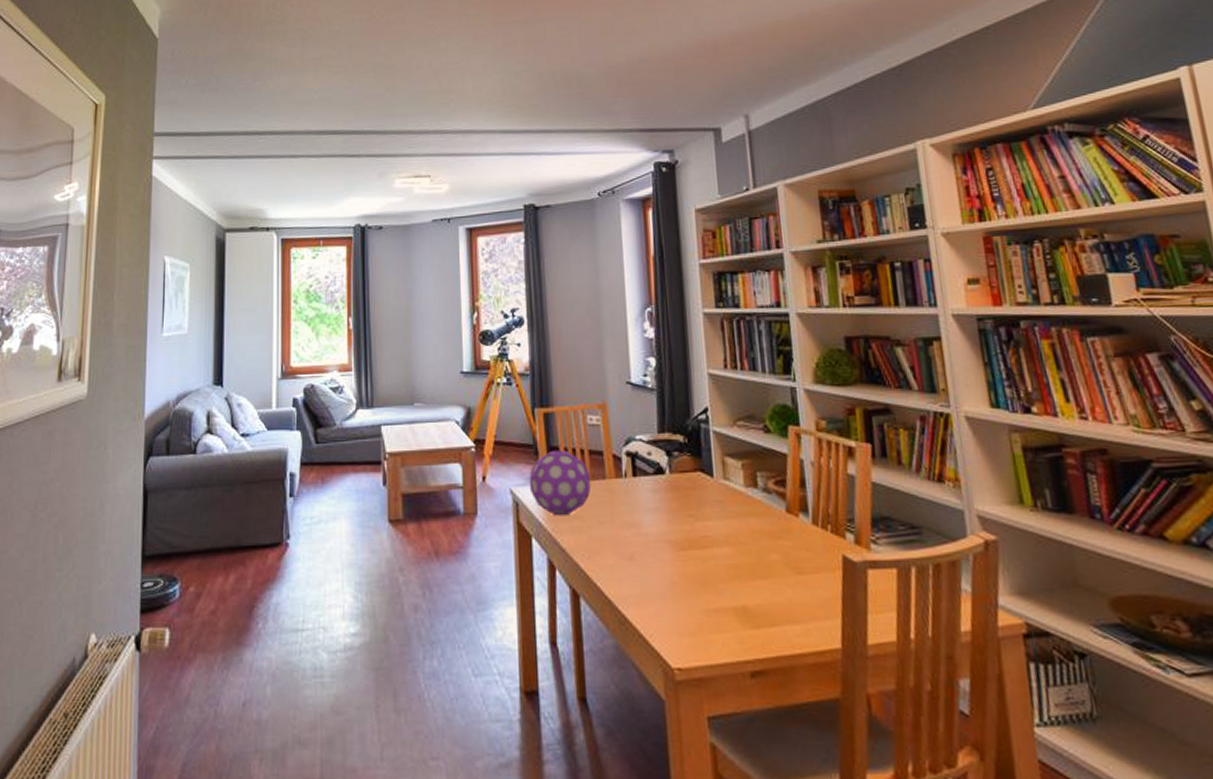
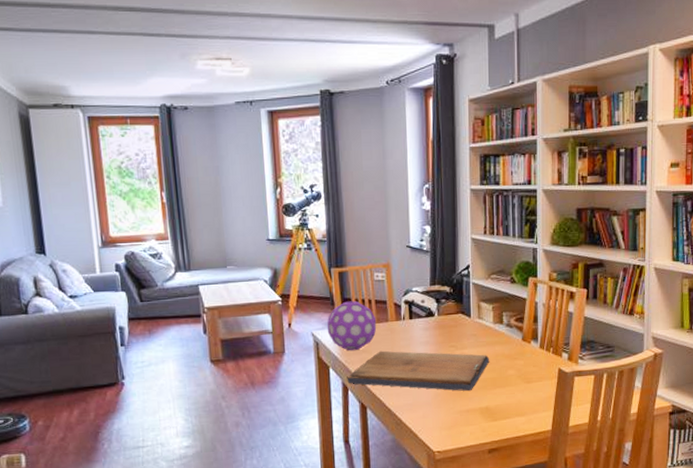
religious icon: none [554,517,744,580] -> present [347,350,490,391]

